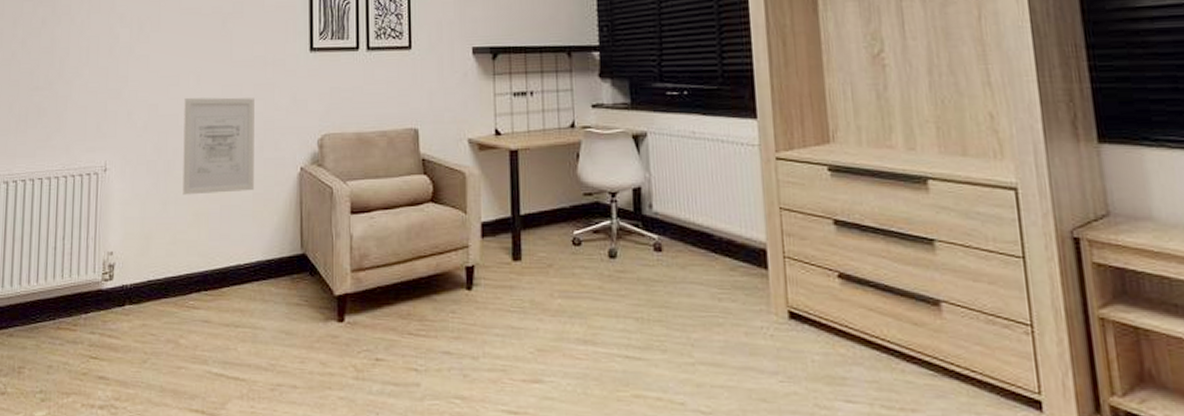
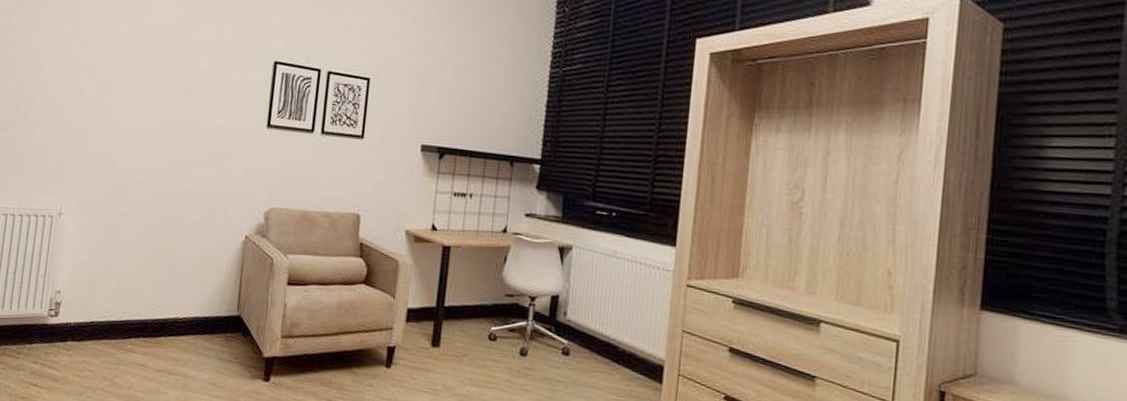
wall art: present [182,97,255,195] -> none [131,157,209,252]

